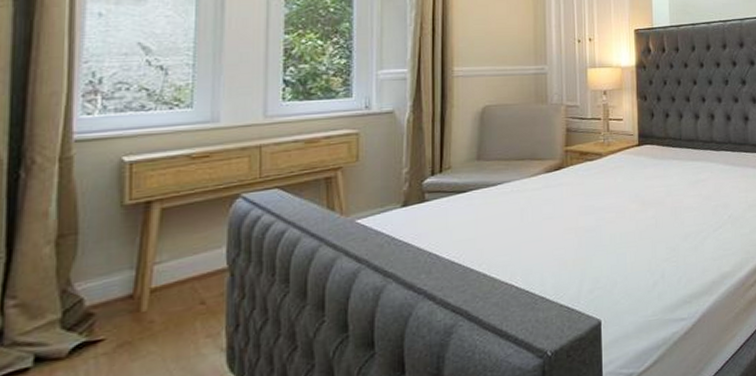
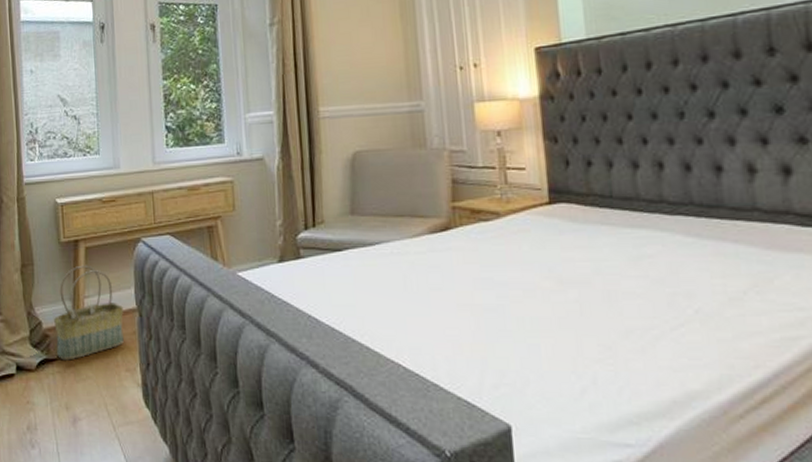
basket: none [104,228,209,340] -> present [54,265,124,361]

